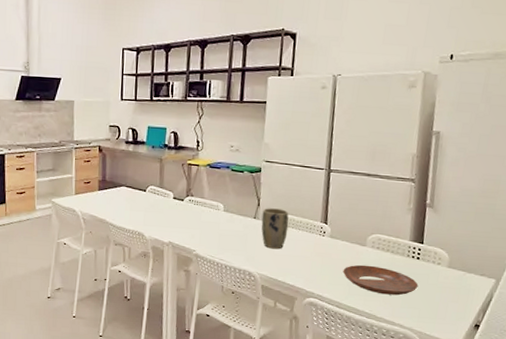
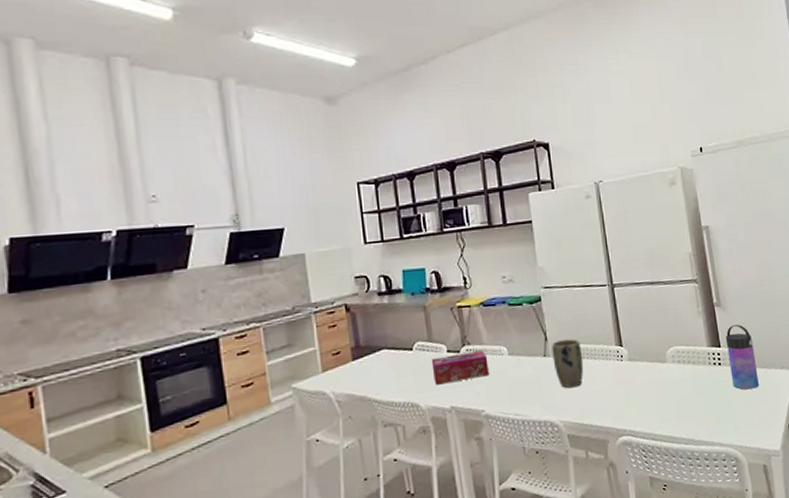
tissue box: none [159,201,206,224] -> present [431,349,489,385]
bowl: present [342,264,419,296] -> none [649,382,727,414]
water bottle: none [426,227,458,287] -> present [725,324,759,390]

